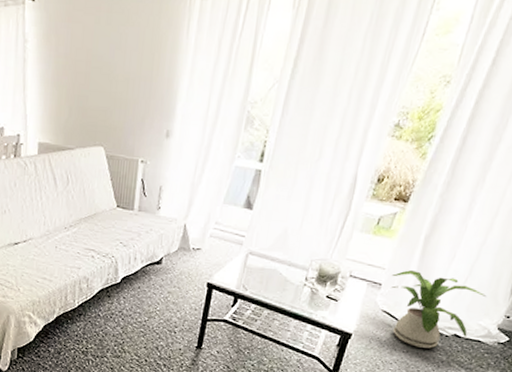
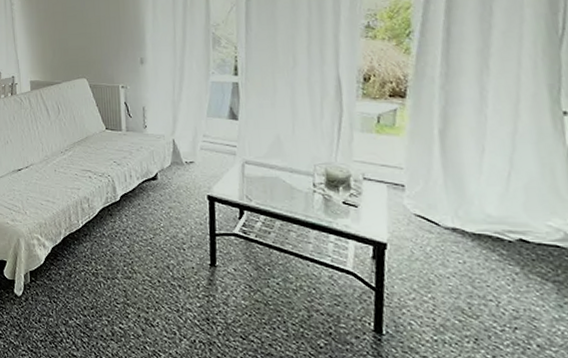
house plant: present [391,270,487,348] -> none [414,168,545,257]

